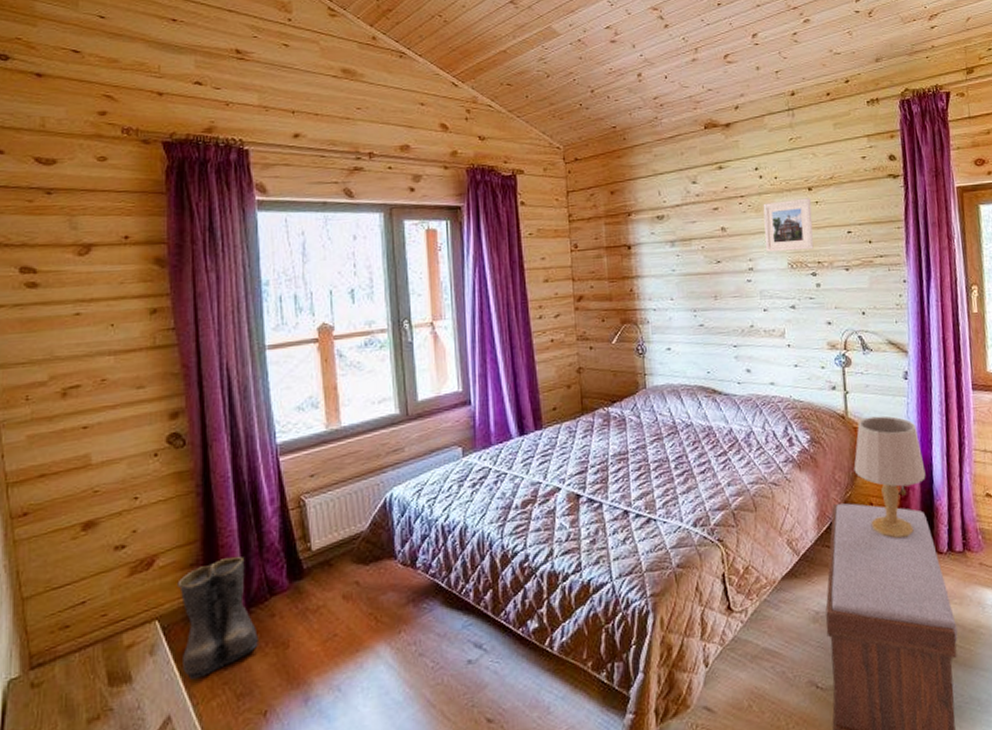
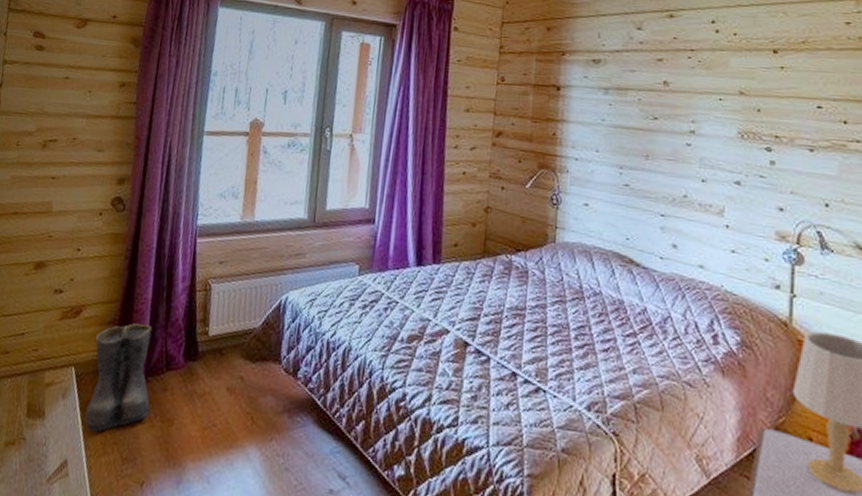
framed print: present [763,198,814,252] -> none [712,60,775,121]

